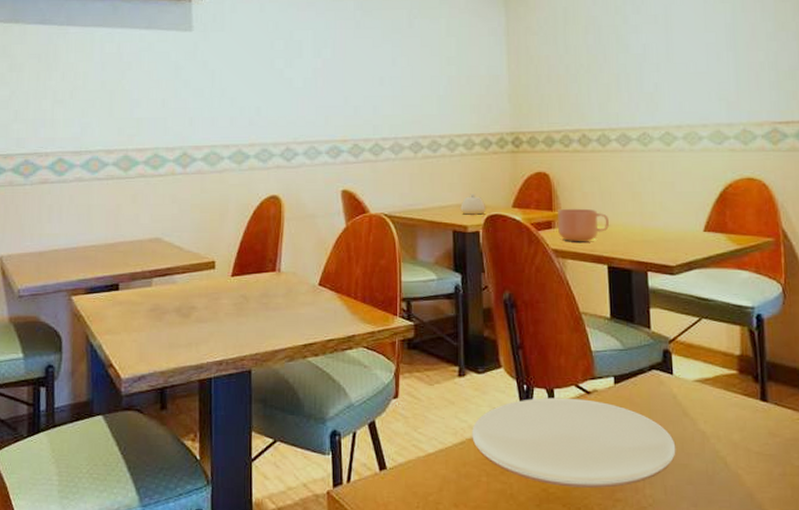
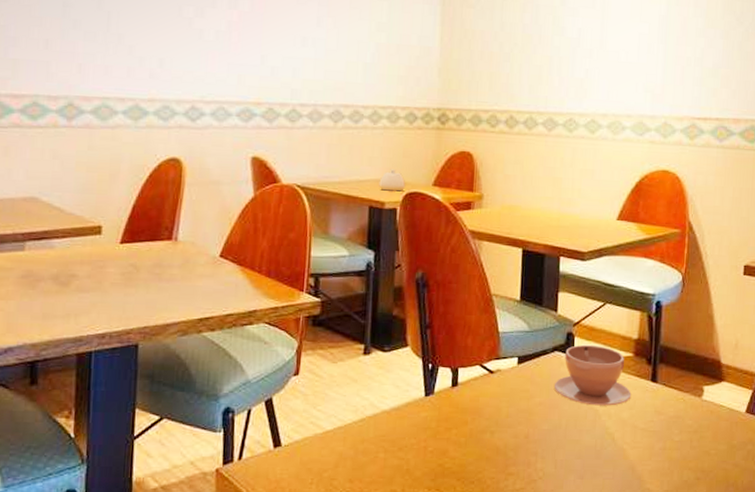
plate: present [472,397,676,488] -> none [372,376,570,463]
cup: present [558,208,609,242] -> none [477,189,528,225]
teacup: none [654,362,741,428] -> present [553,344,632,406]

